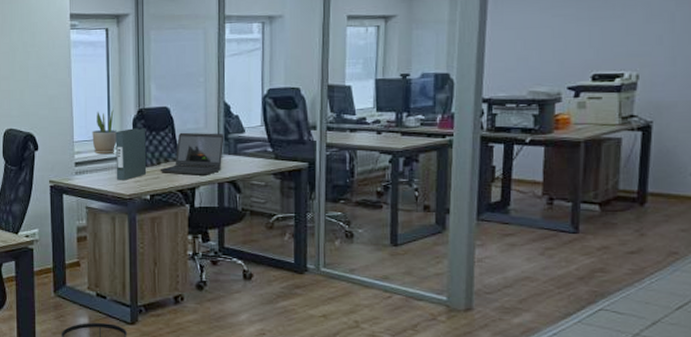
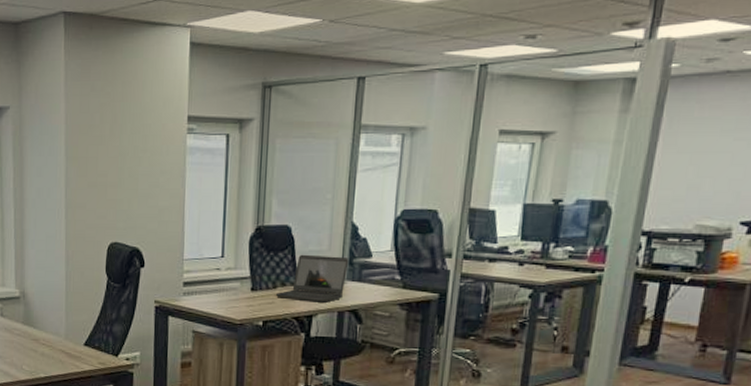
potted plant: present [92,108,117,155] -> none [203,224,231,275]
binder: present [115,128,147,180] -> none [227,247,263,304]

